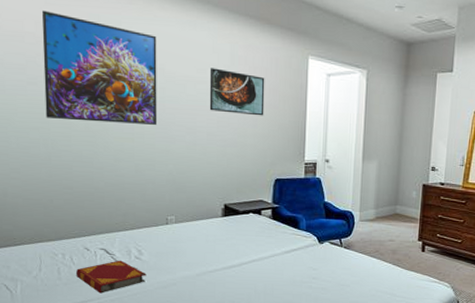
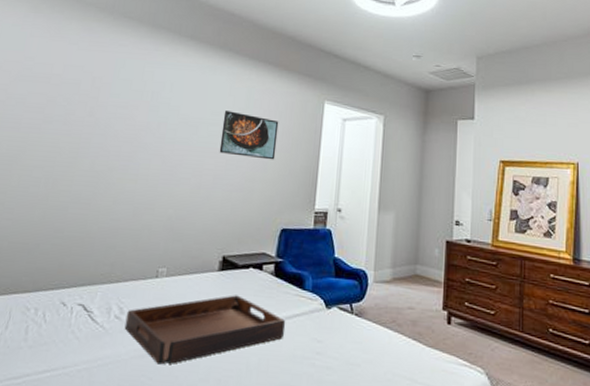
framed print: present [41,10,158,125] -> none [53,55,177,166]
hardback book: present [75,260,147,293] -> none [44,319,124,361]
serving tray: none [145,236,285,293] -> present [124,295,286,365]

